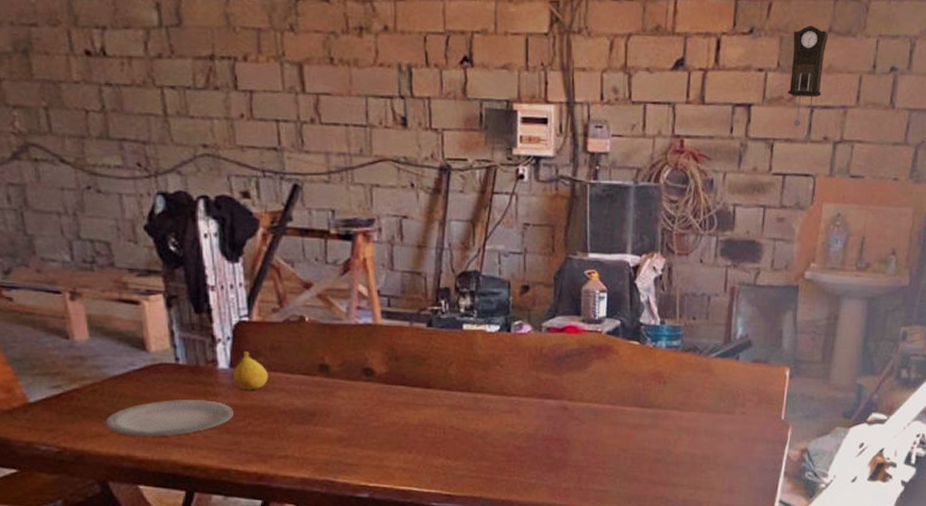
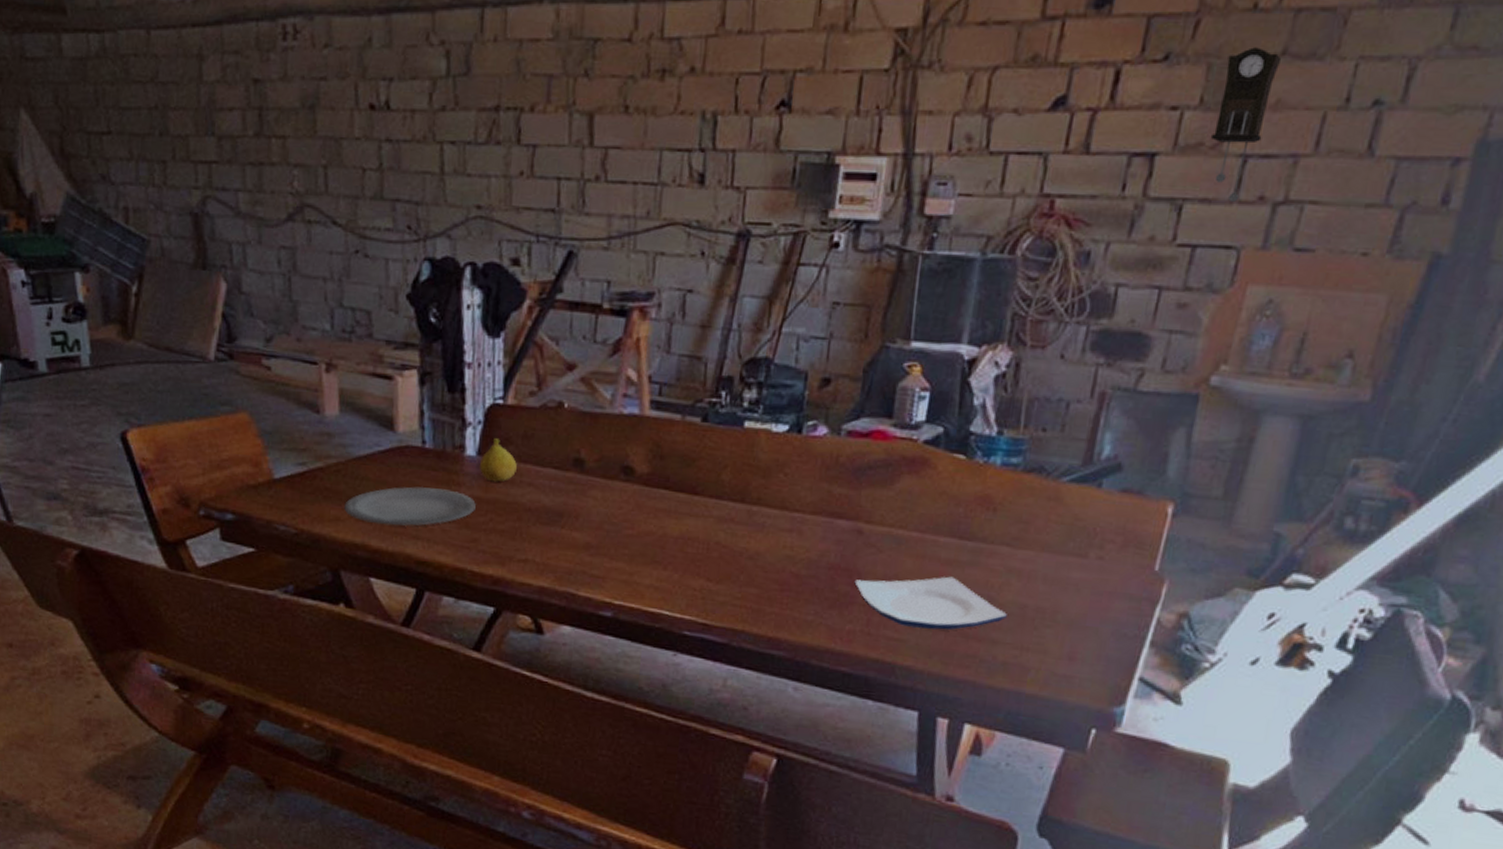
plate: none [565,437,682,480] -> present [854,576,1007,630]

